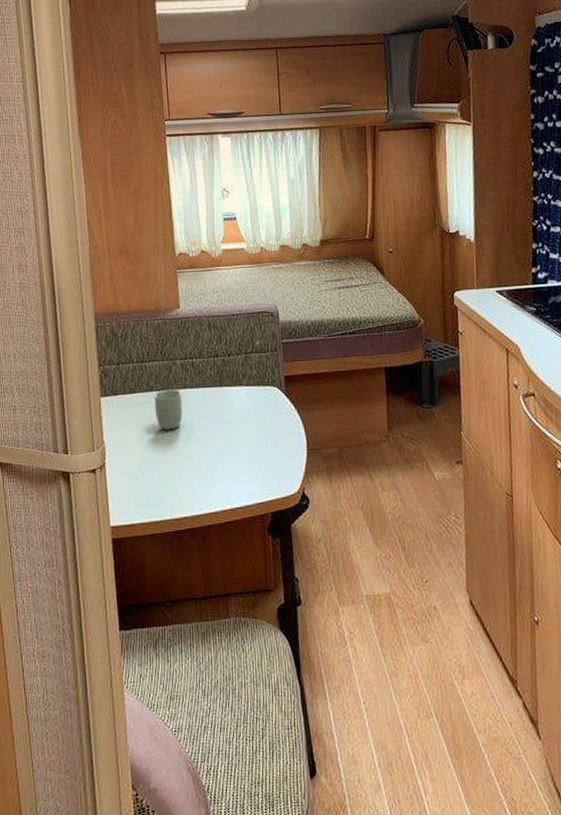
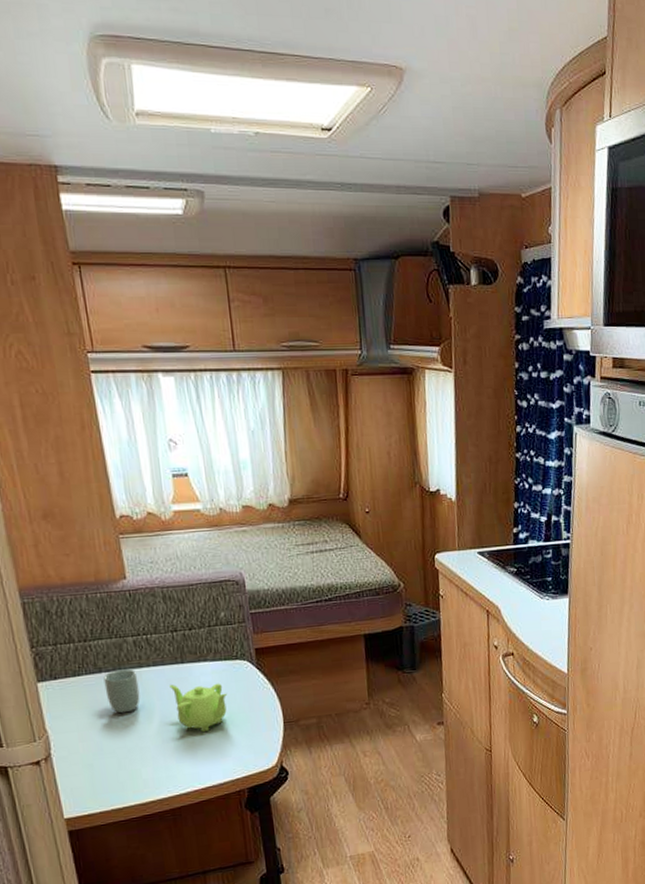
teapot: none [208,406,258,454] -> present [169,683,228,733]

